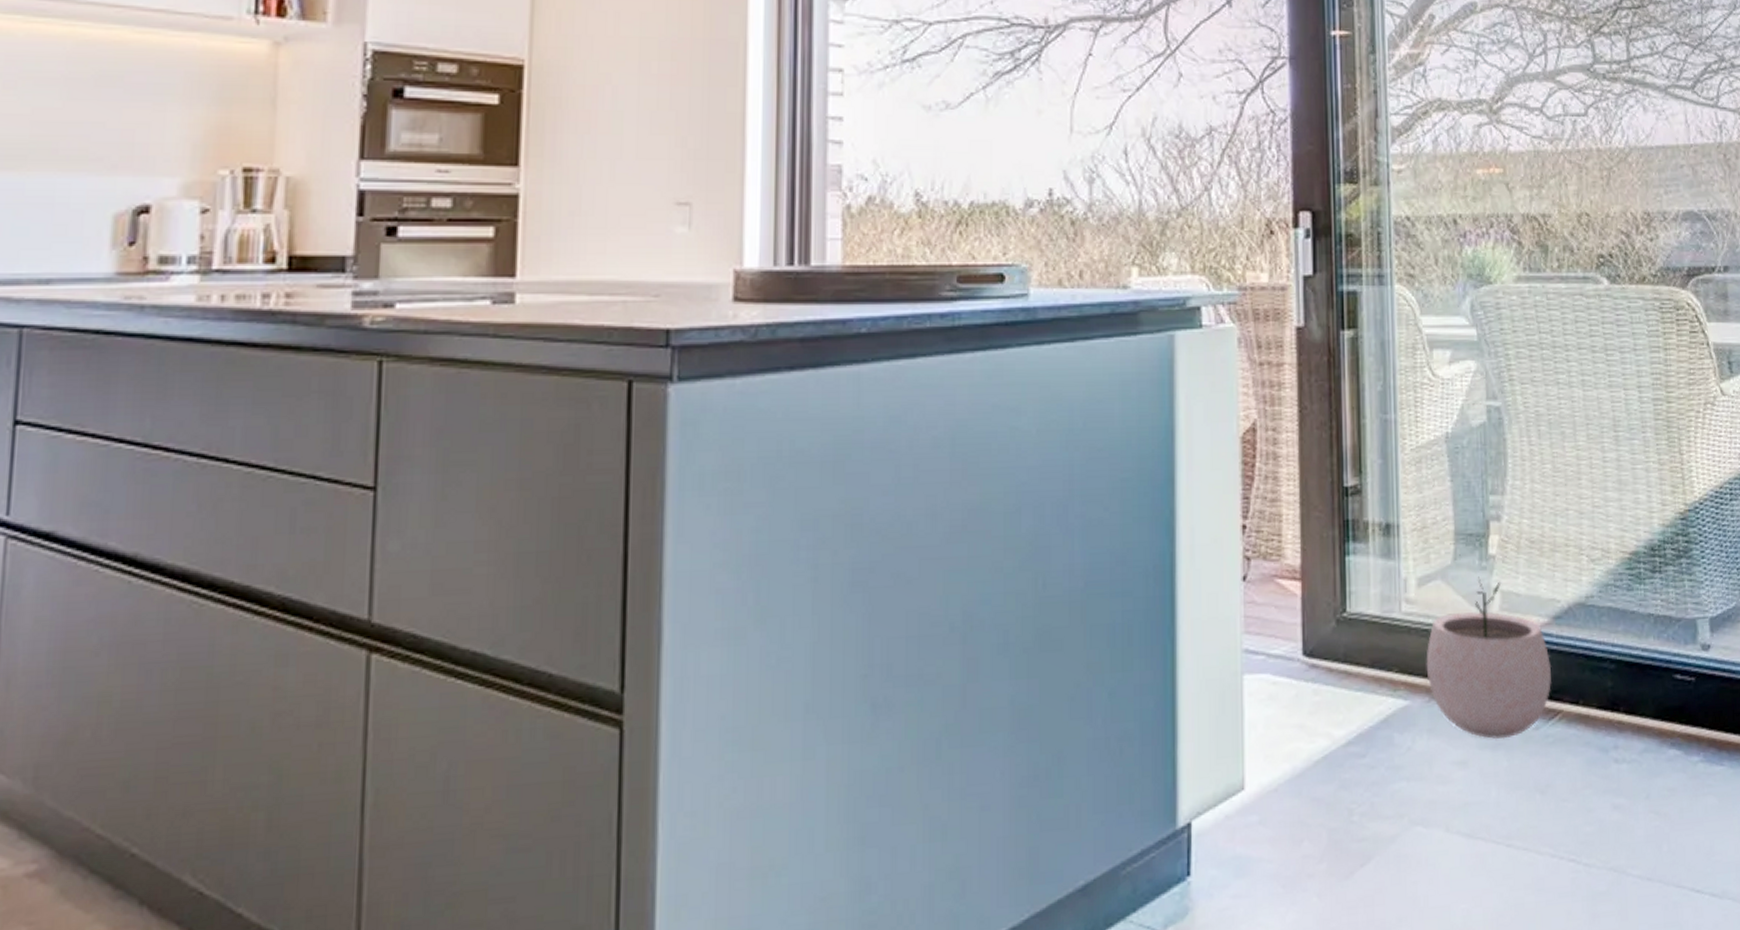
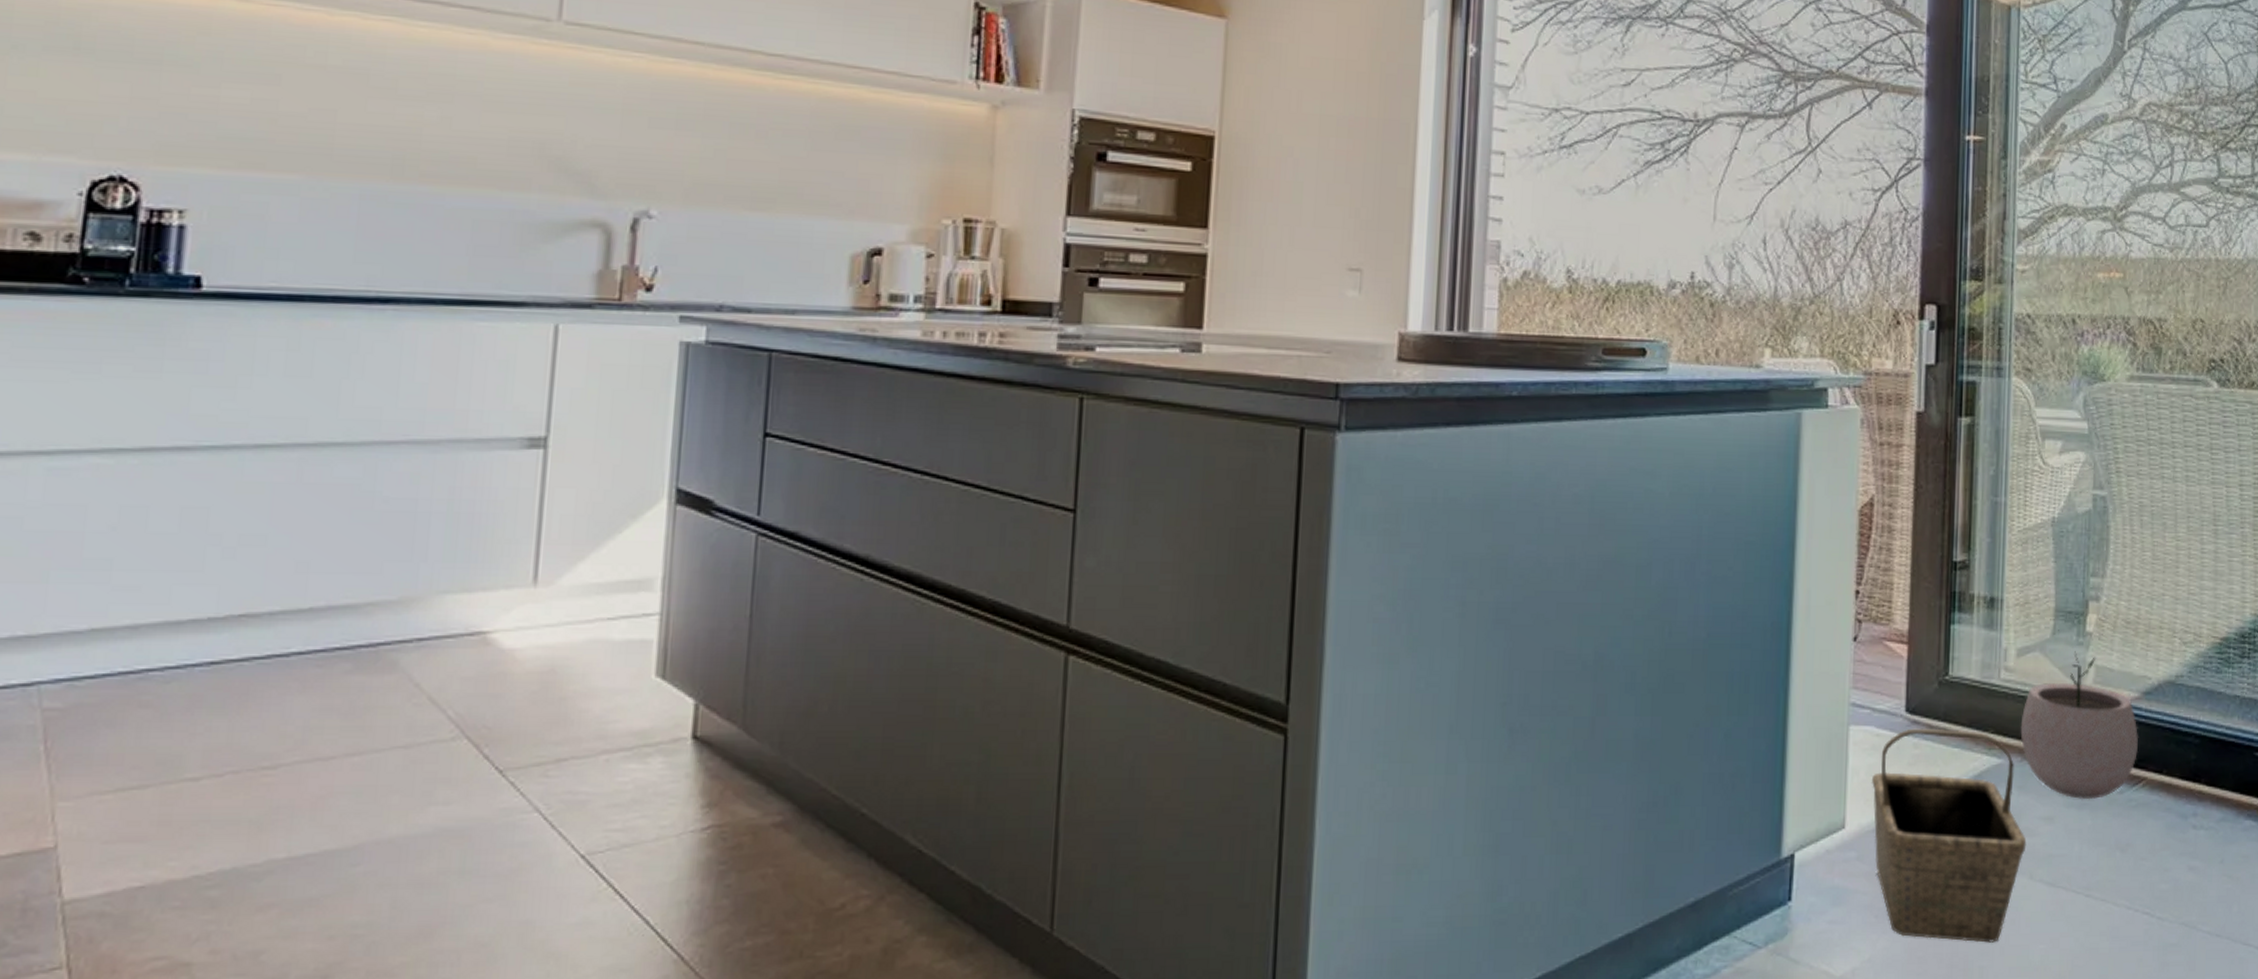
basket: none [1270,671,1440,908] -> present [1871,728,2027,943]

